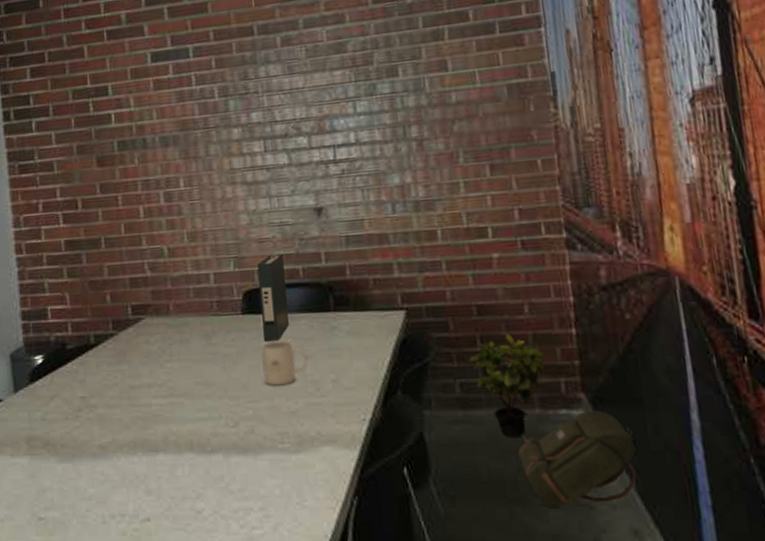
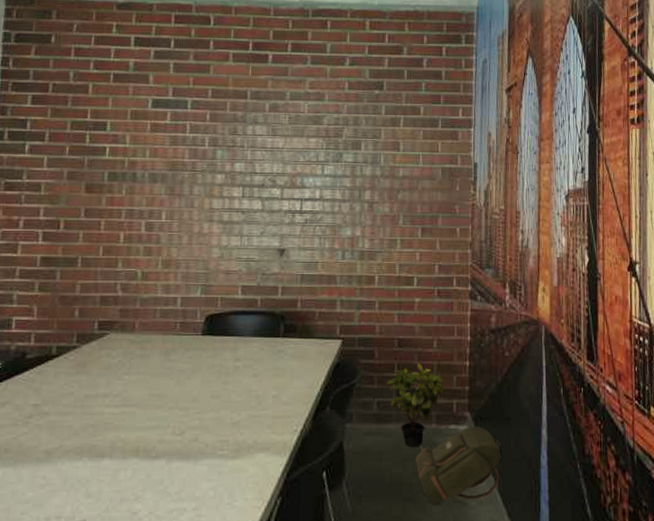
binder: present [257,254,290,341] -> none [219,285,246,360]
mug: present [261,340,308,386] -> none [213,360,255,399]

